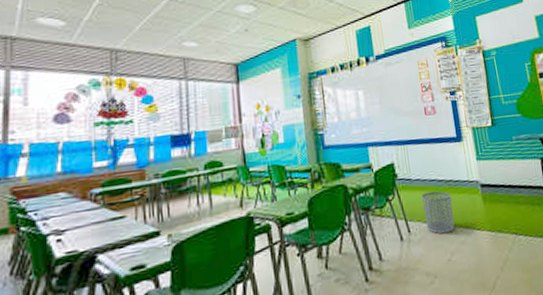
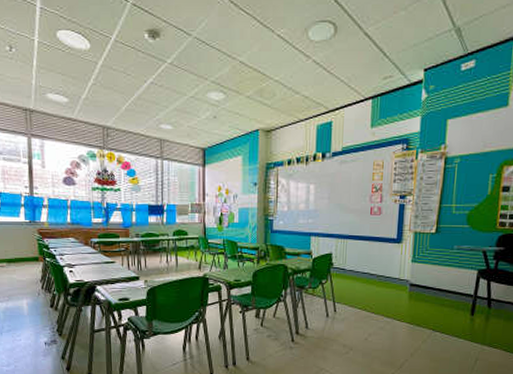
waste bin: present [422,191,455,234] -> none [351,282,380,318]

